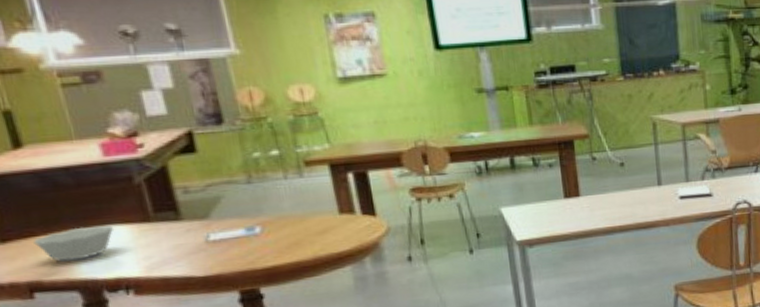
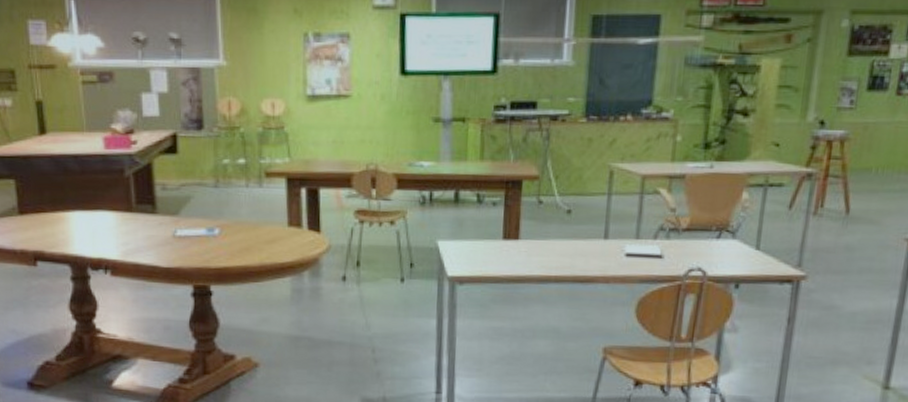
bowl: present [33,225,113,262] -> none [43,209,103,238]

